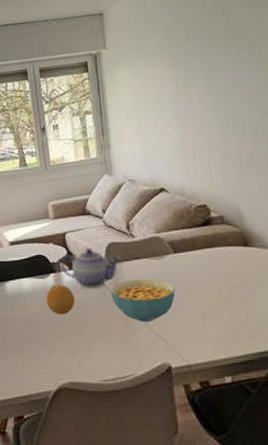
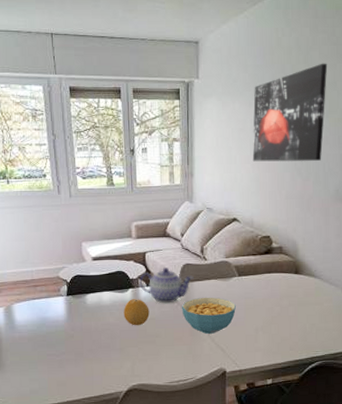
wall art: none [168,11,259,125] -> present [252,63,328,162]

